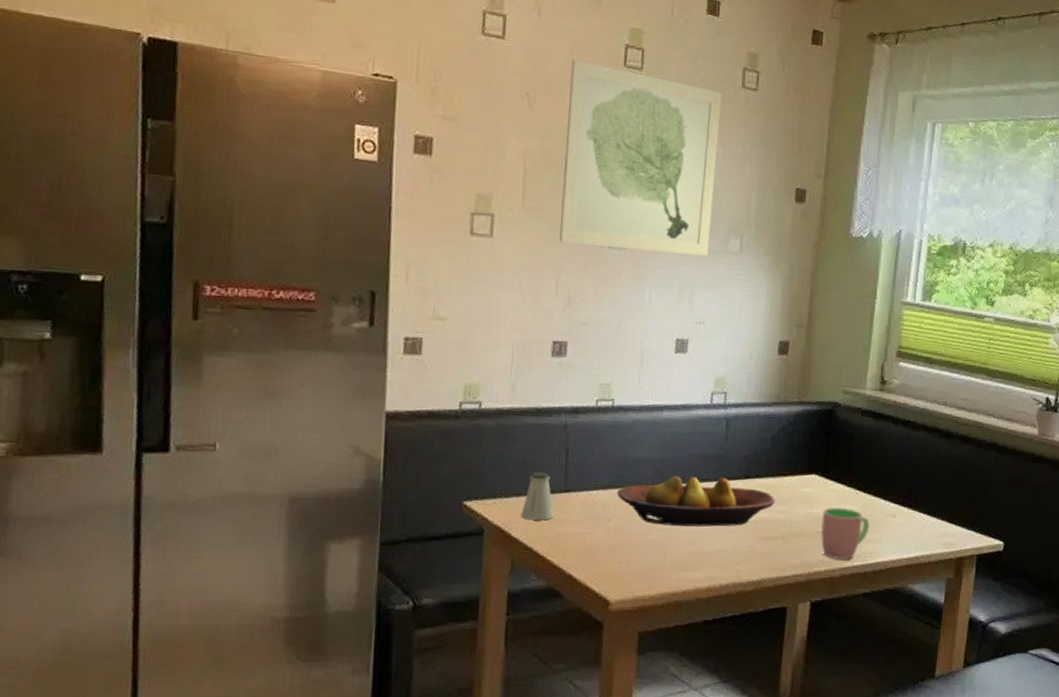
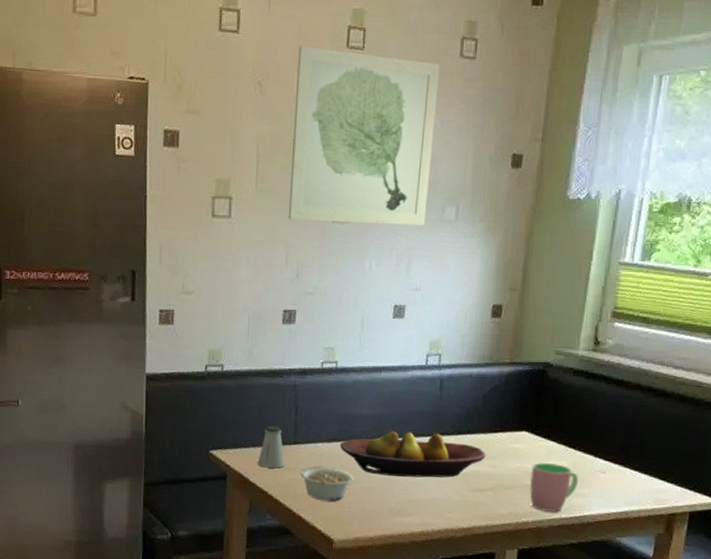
legume: none [571,518,632,557] -> present [300,467,353,501]

